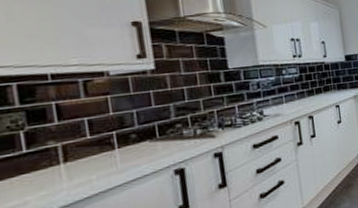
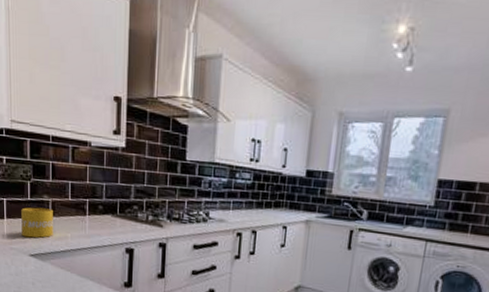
mug: none [13,154,70,198] -> present [21,207,53,238]

